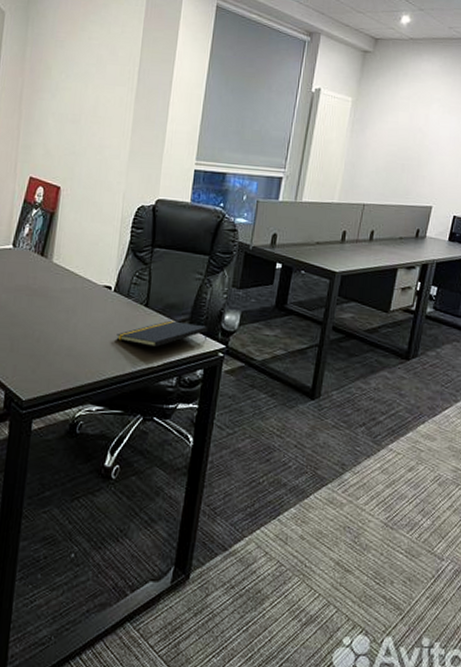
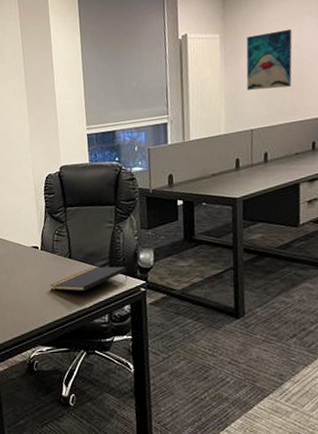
wall art: none [367,108,420,169] -> present [246,28,292,91]

